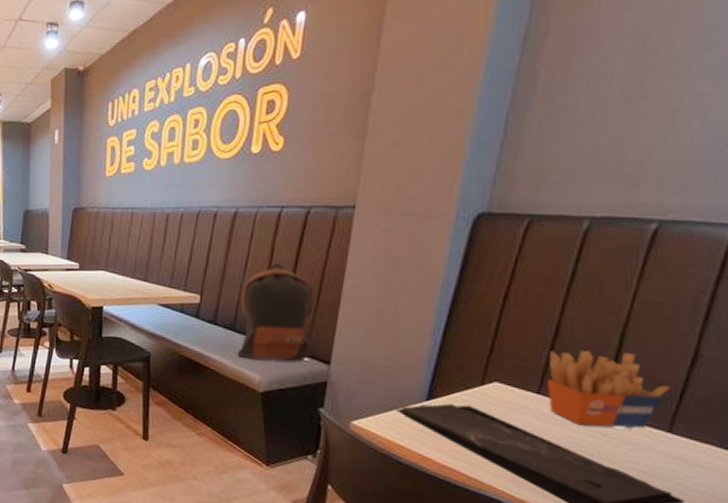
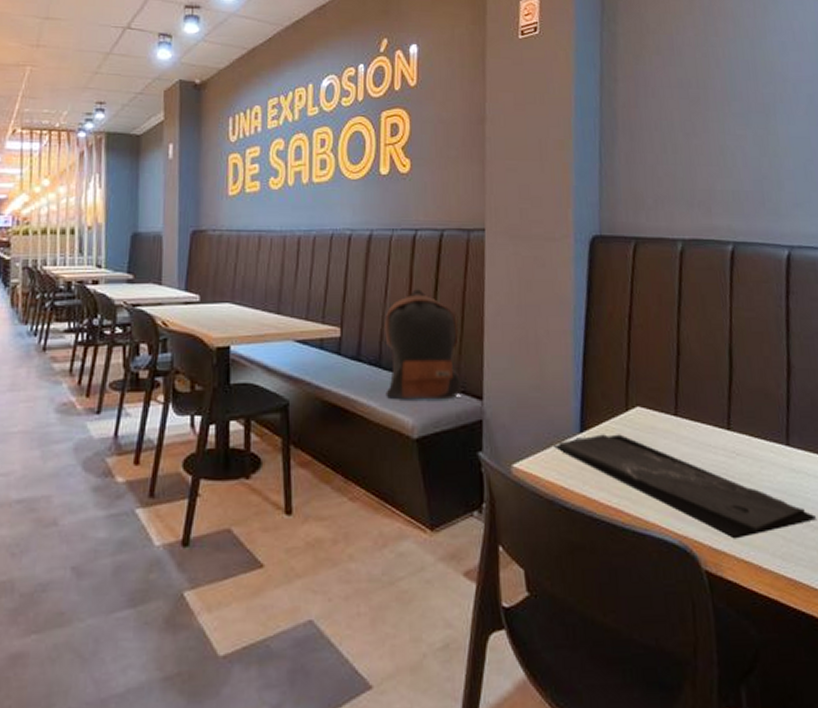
french fries: present [546,350,671,429] -> none [677,368,778,446]

